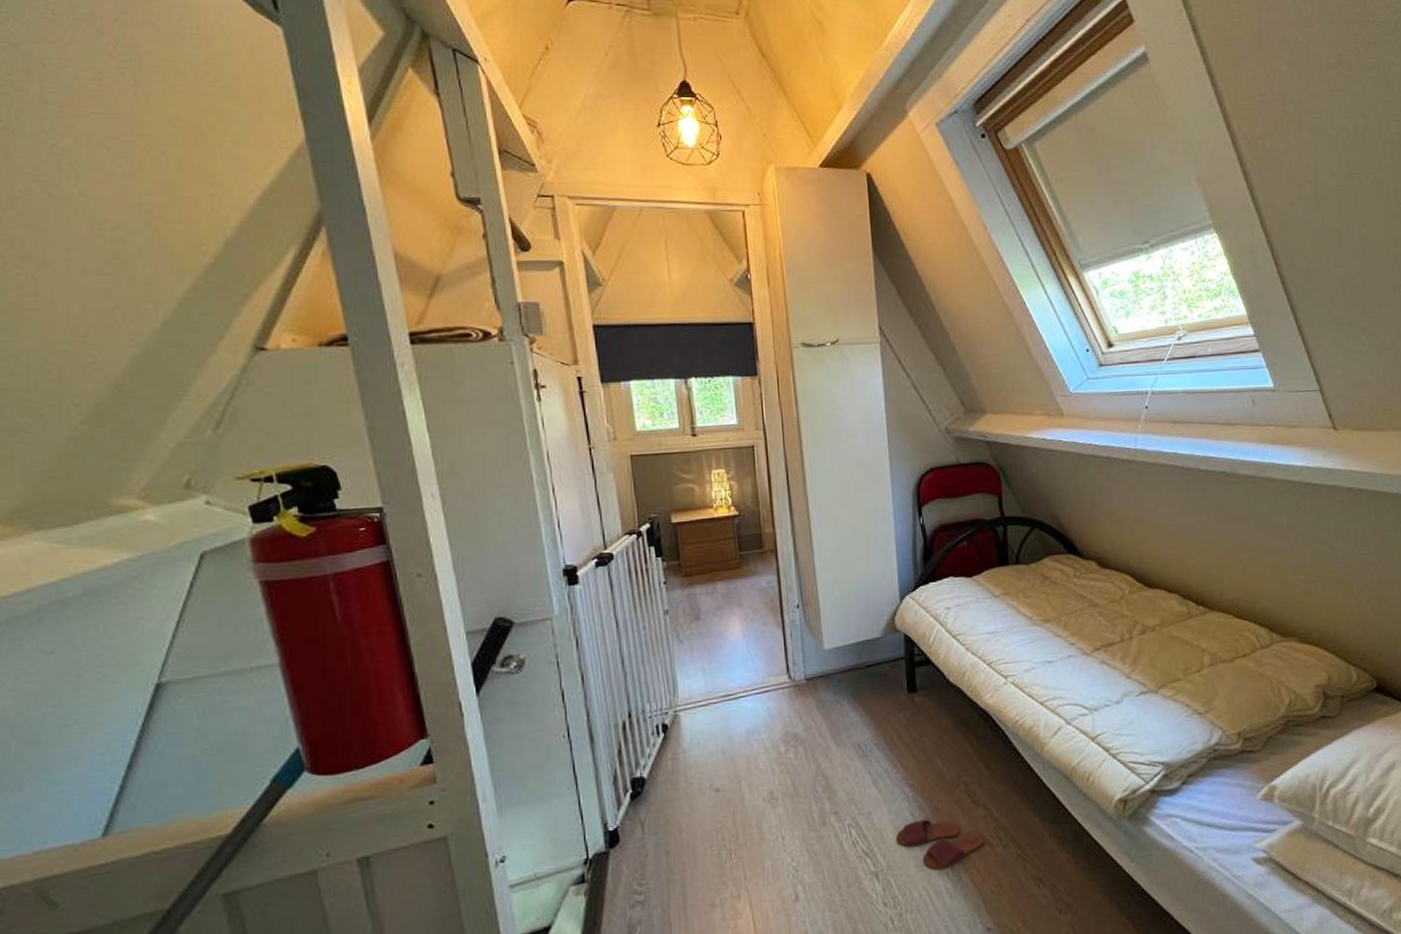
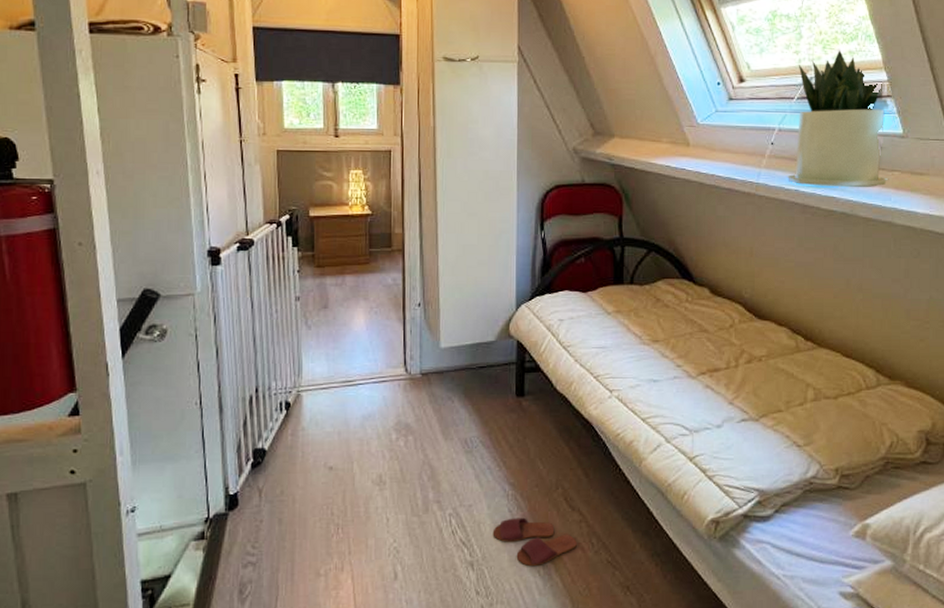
planter: none [1163,307,1265,448] -> present [786,50,889,188]

